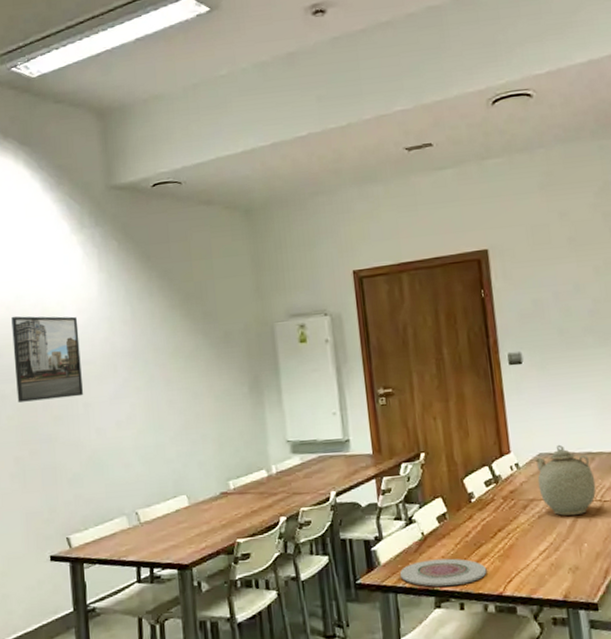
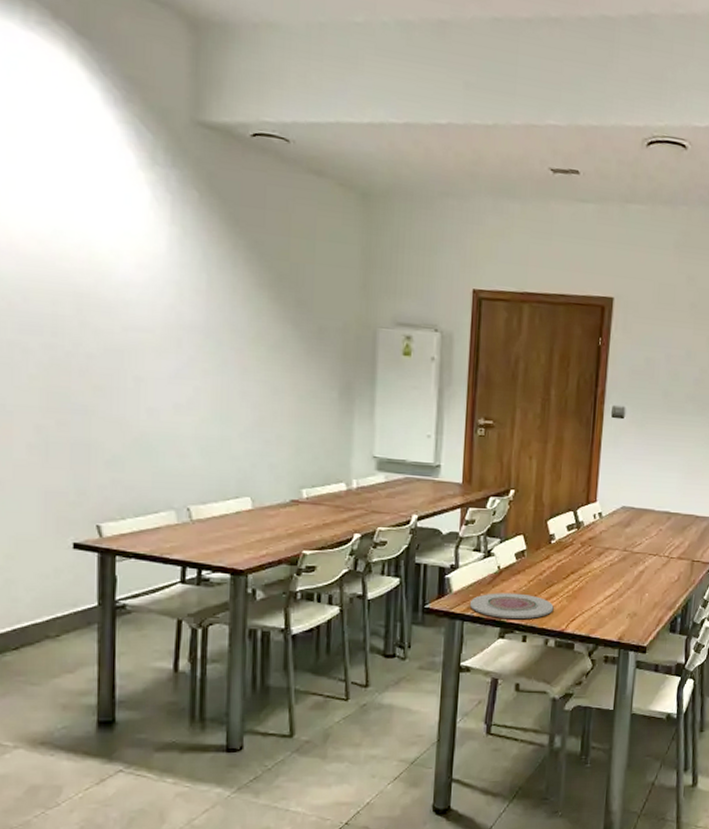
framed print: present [11,316,84,402] -> none [44,253,136,368]
teapot: present [535,444,596,516] -> none [615,500,667,567]

